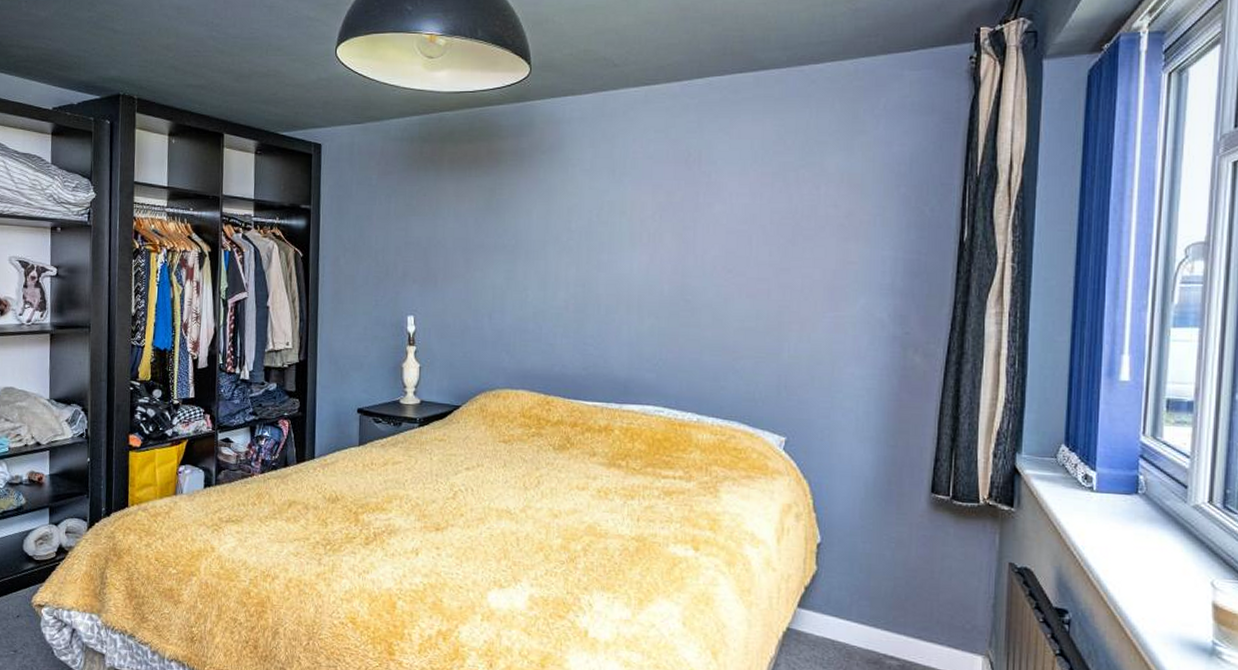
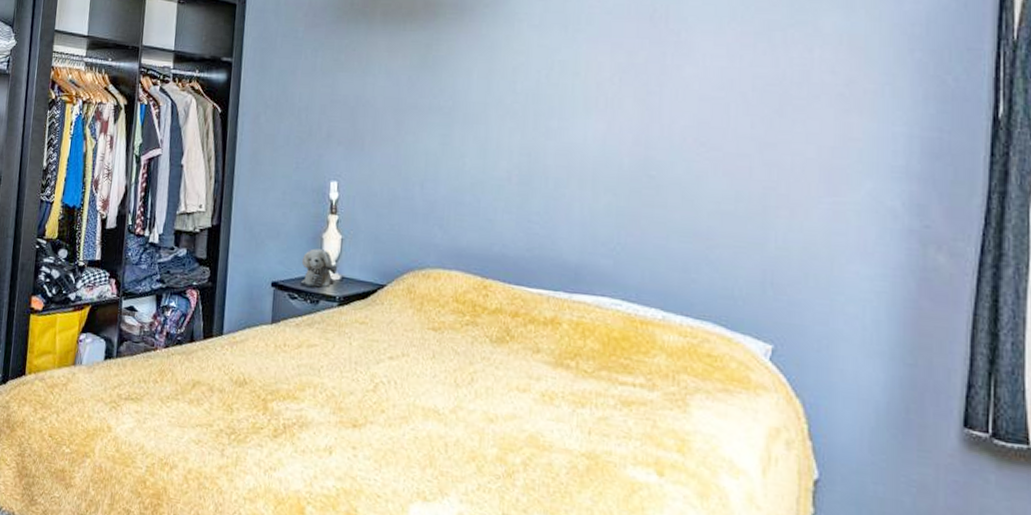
plush toy: none [383,377,416,413] -> present [299,248,336,290]

